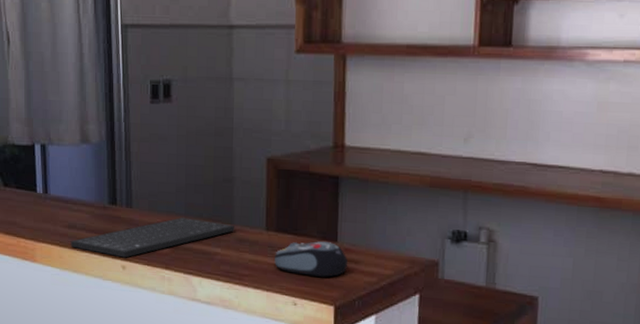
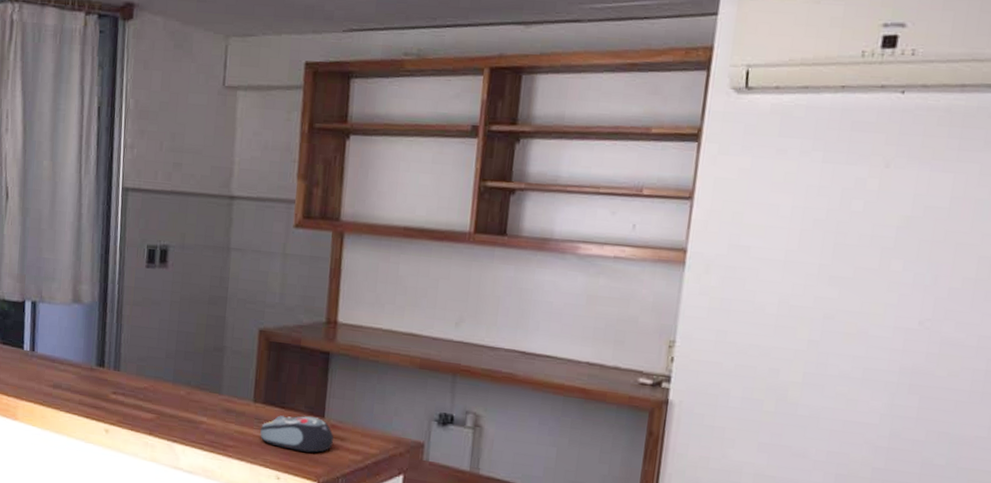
keyboard: present [70,217,235,258] -> none [54,384,223,422]

